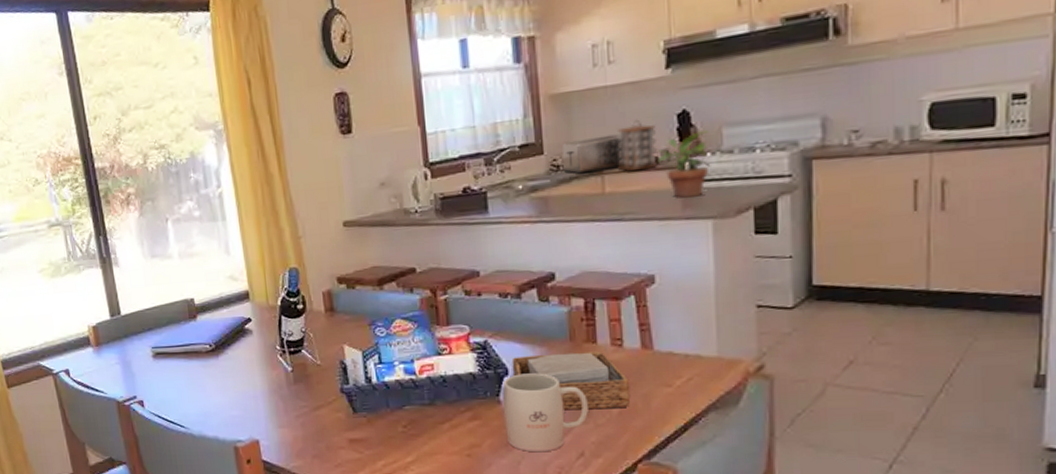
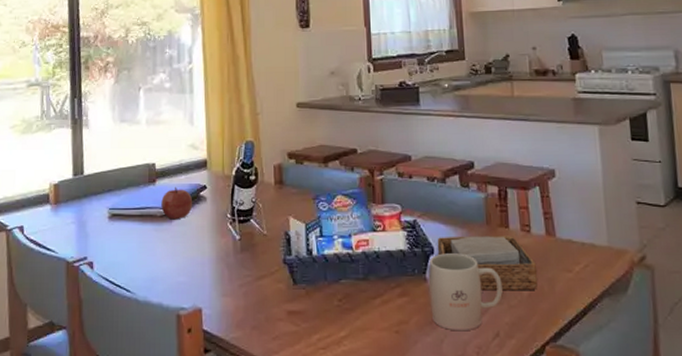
fruit: none [205,321,239,355] -> present [161,186,193,220]
toaster: present [562,134,623,175] -> none [480,49,527,80]
spice rack: present [617,119,657,171] -> none [523,38,554,80]
potted plant: present [657,130,711,199] -> none [554,52,595,106]

